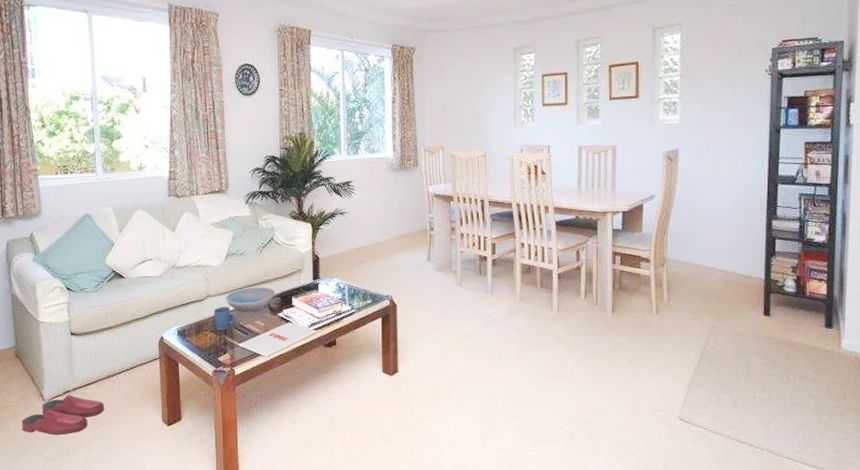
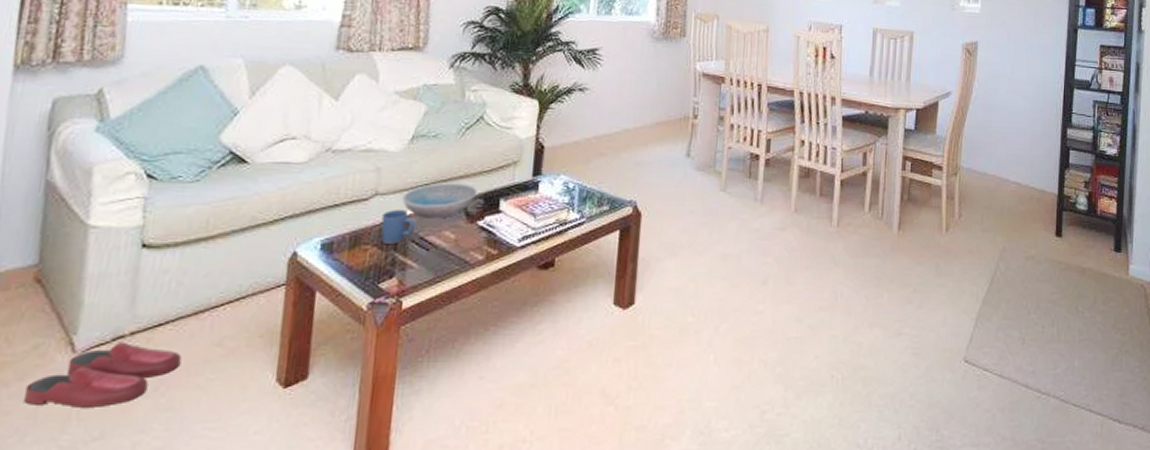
magazine: present [239,322,317,358] -> none [413,234,530,284]

